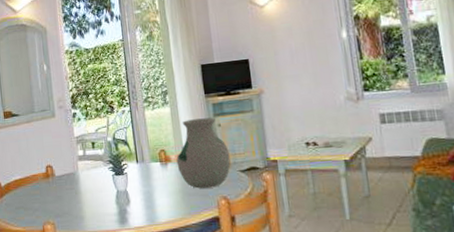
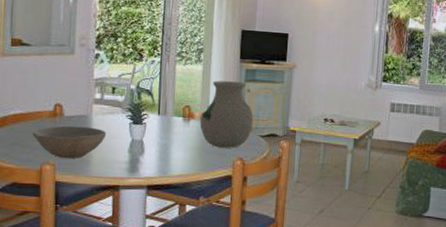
bowl: none [31,183,94,216] -> present [32,125,107,159]

